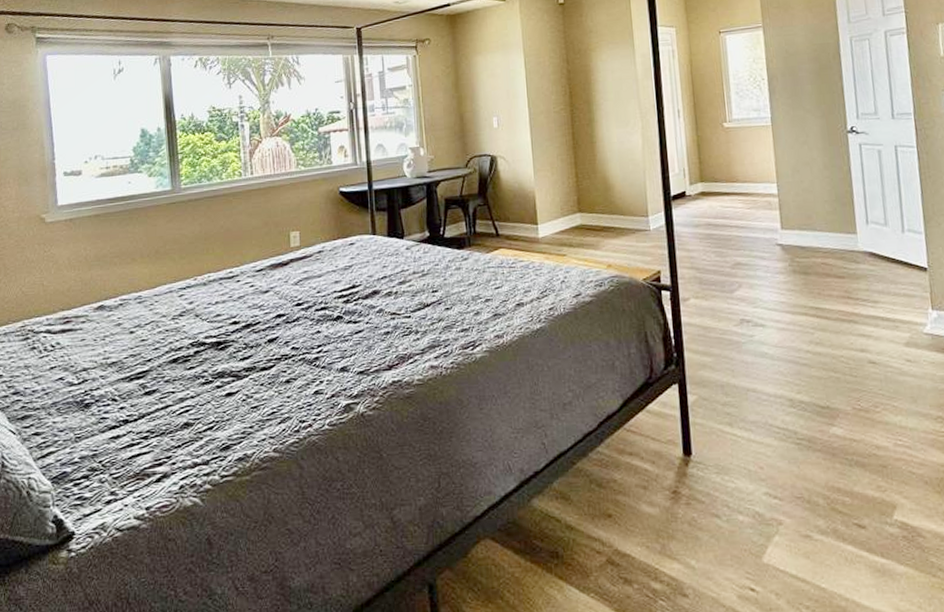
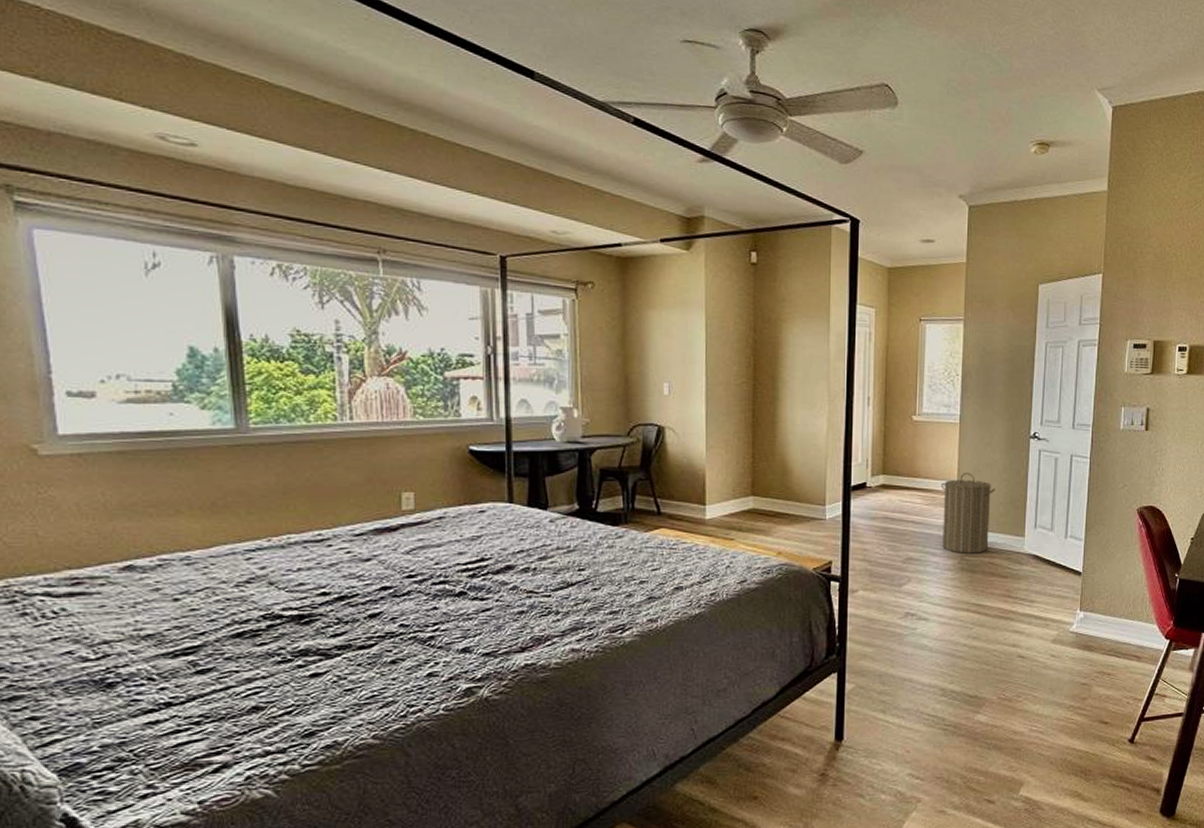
laundry hamper: none [761,173,819,256] -> present [941,473,996,553]

